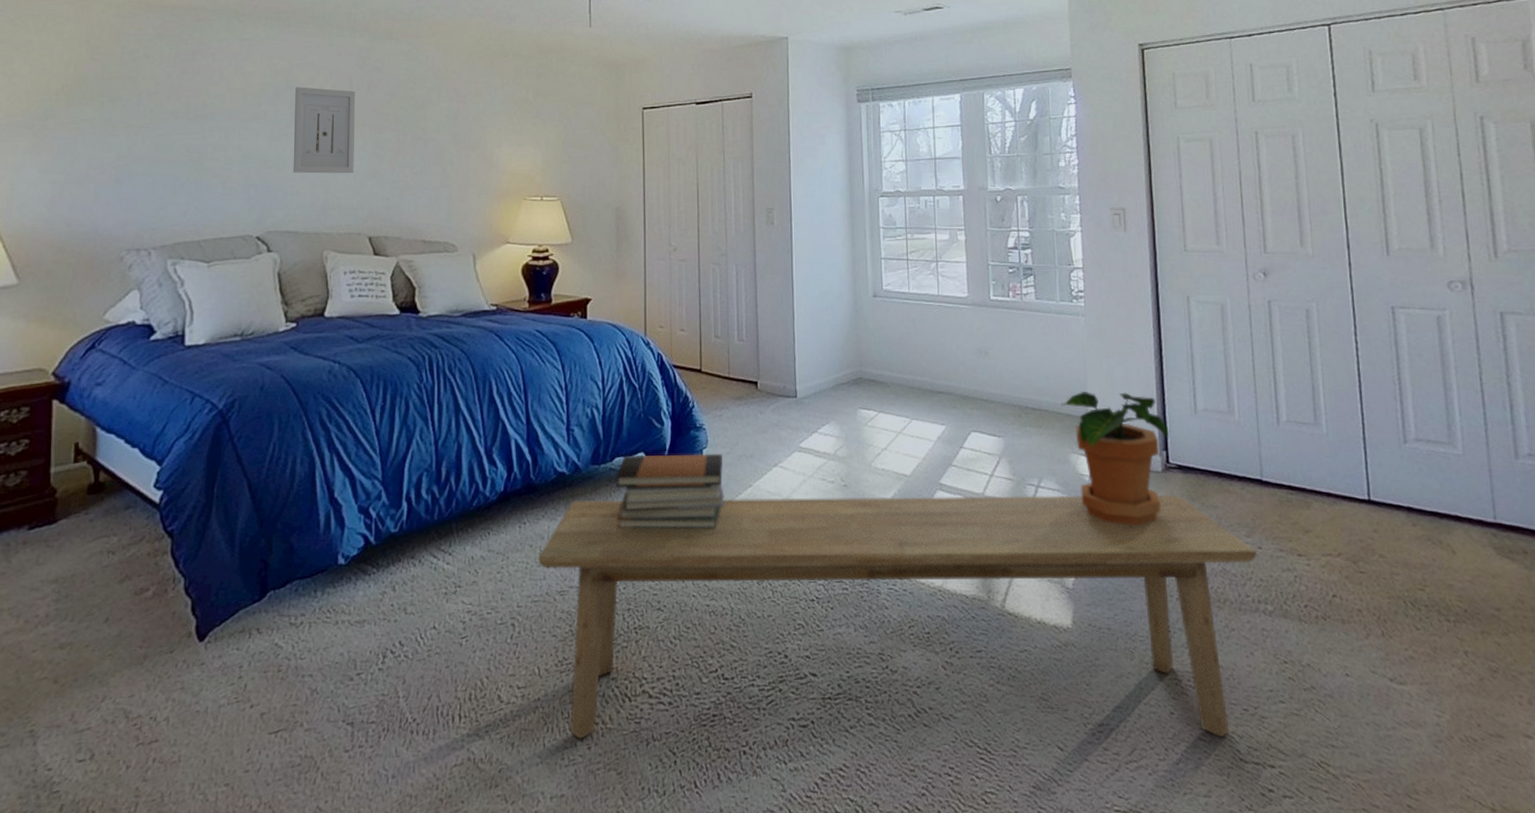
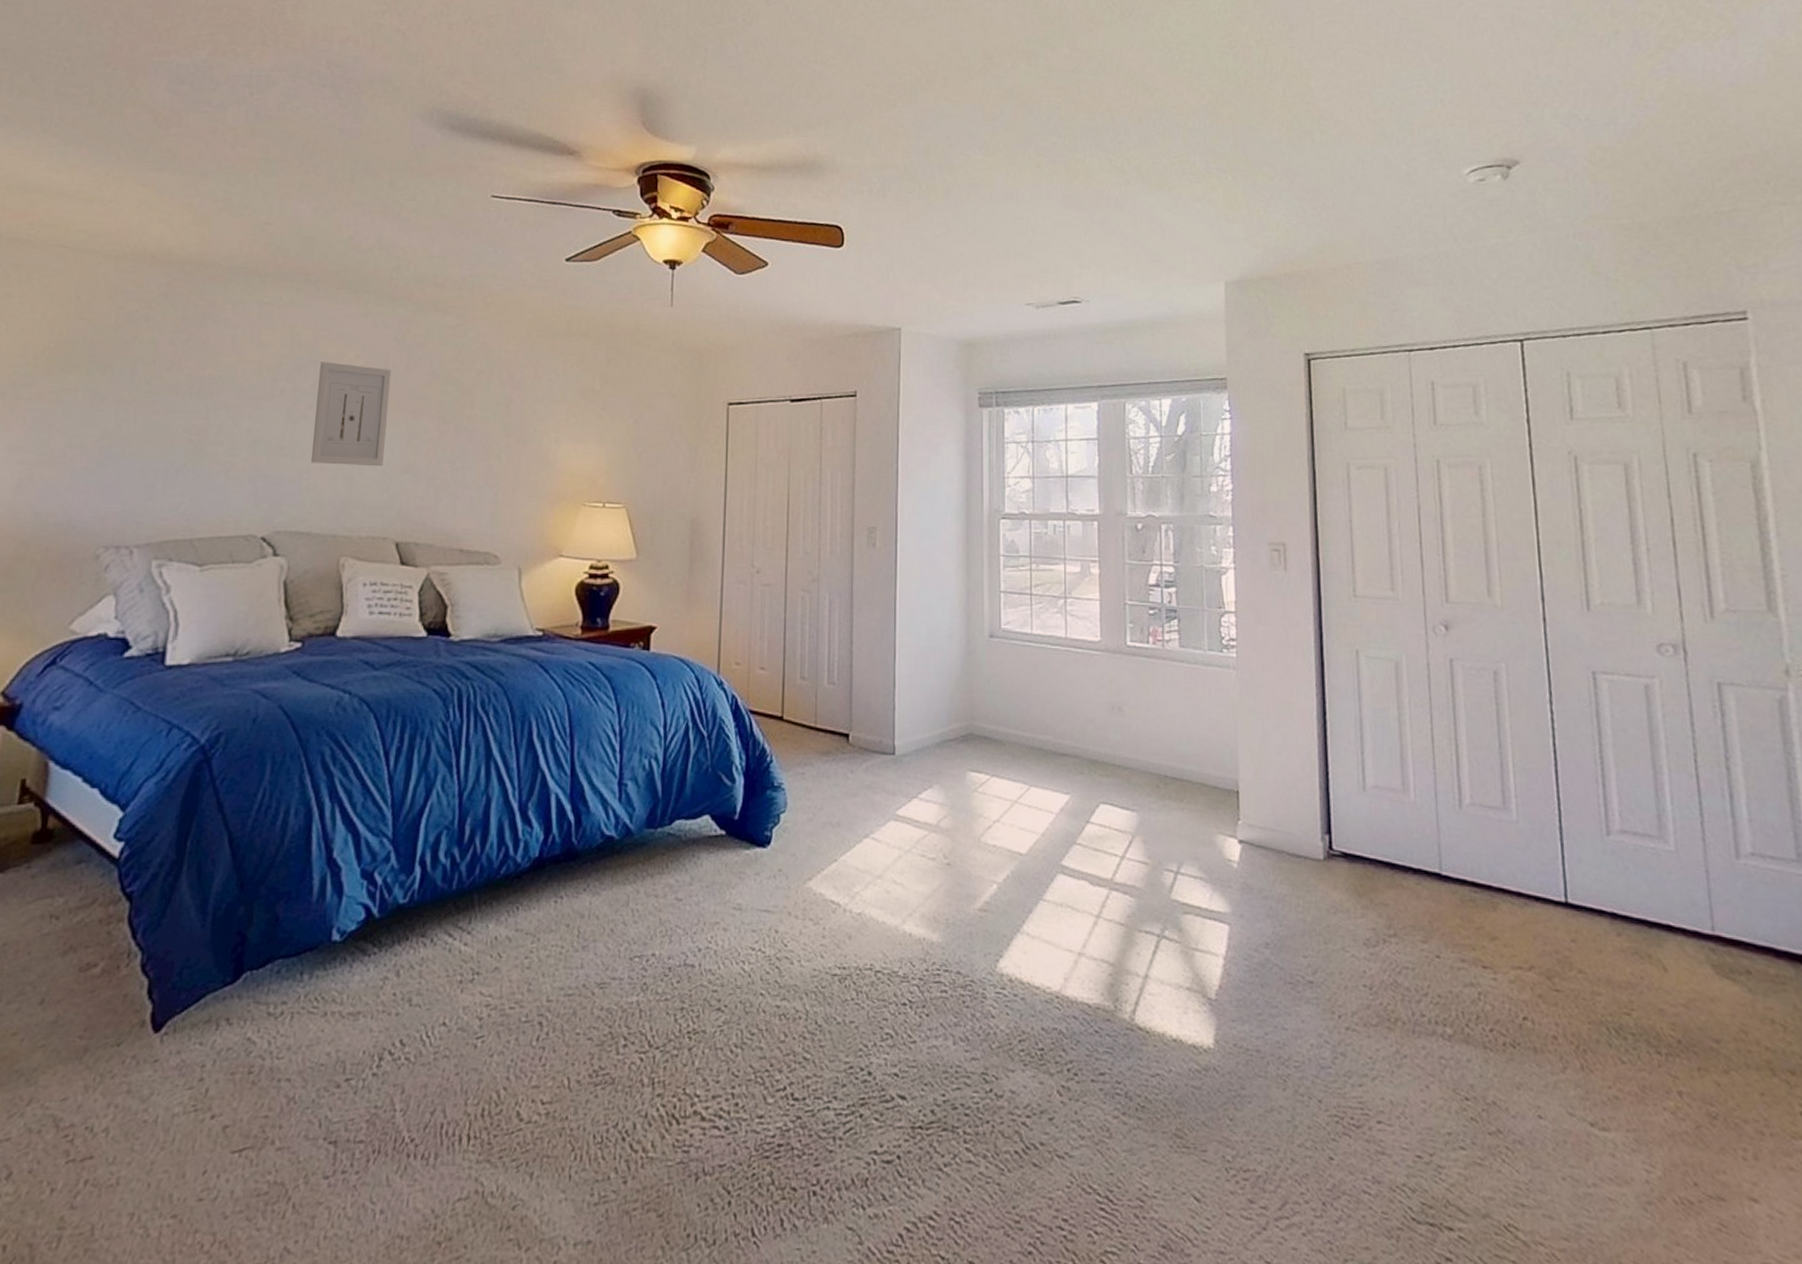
bench: present [538,494,1258,739] -> none [575,872,1436,1191]
book stack: present [616,453,725,530] -> none [672,817,804,913]
potted plant: present [1060,391,1169,526] -> none [1206,758,1333,925]

